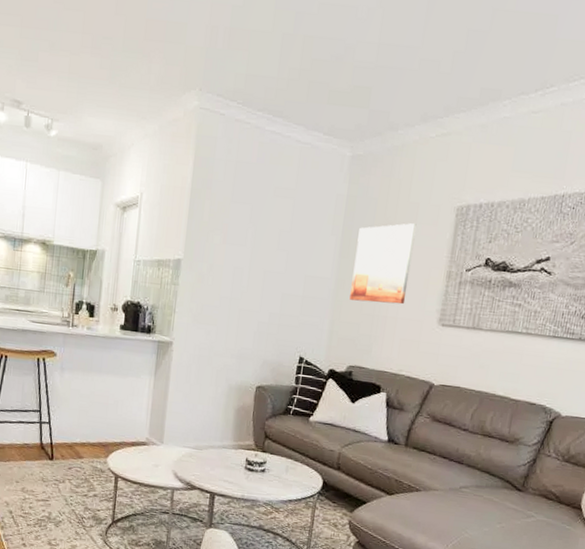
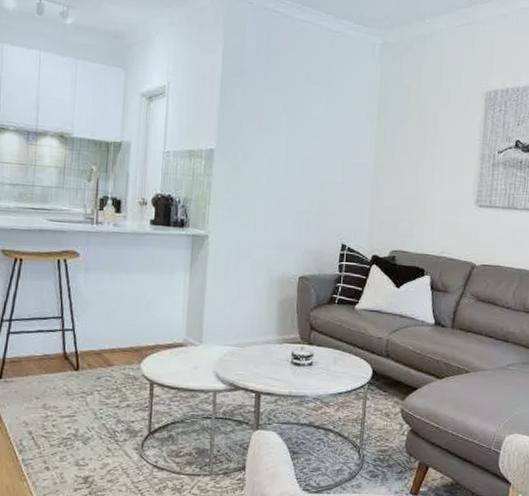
wall art: present [349,223,417,305] -> none [388,108,449,188]

